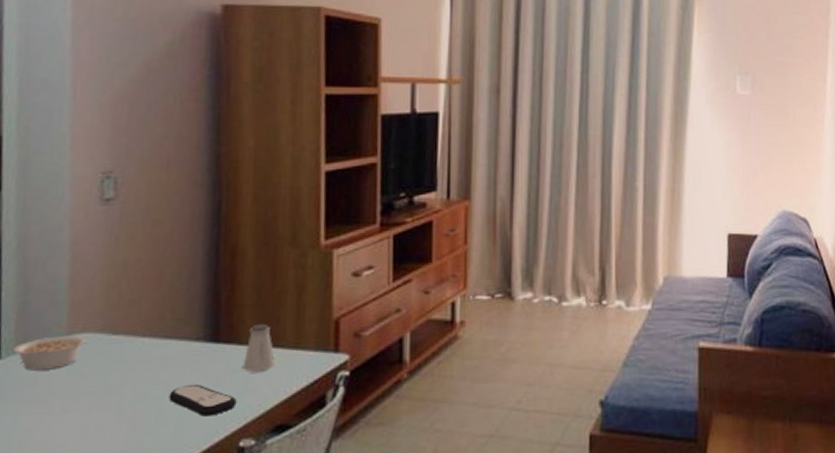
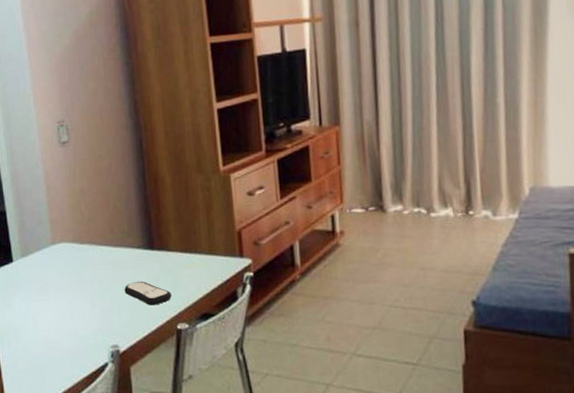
legume: present [12,335,89,371] -> none [19,244,66,270]
saltshaker: present [242,324,276,373] -> none [172,235,197,273]

